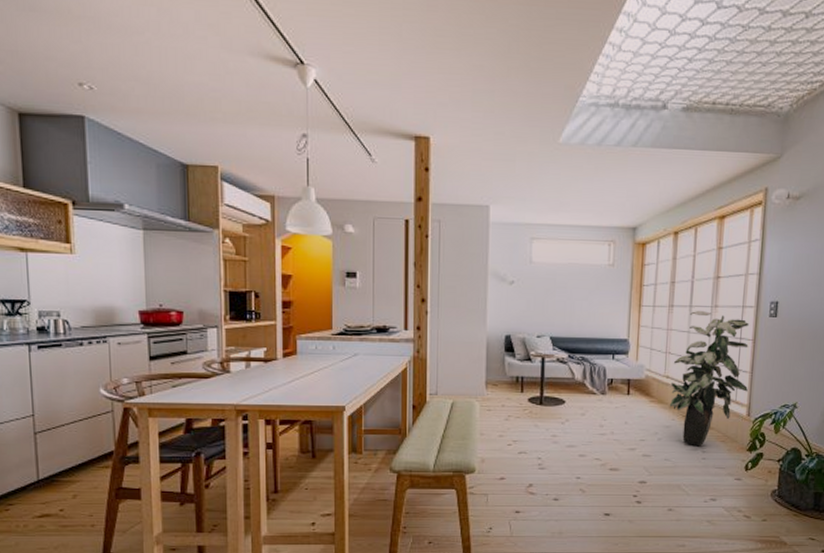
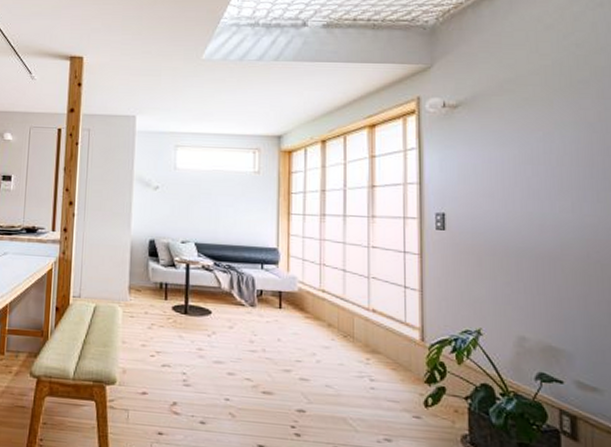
indoor plant: present [669,311,749,447] -> none [327,221,419,374]

